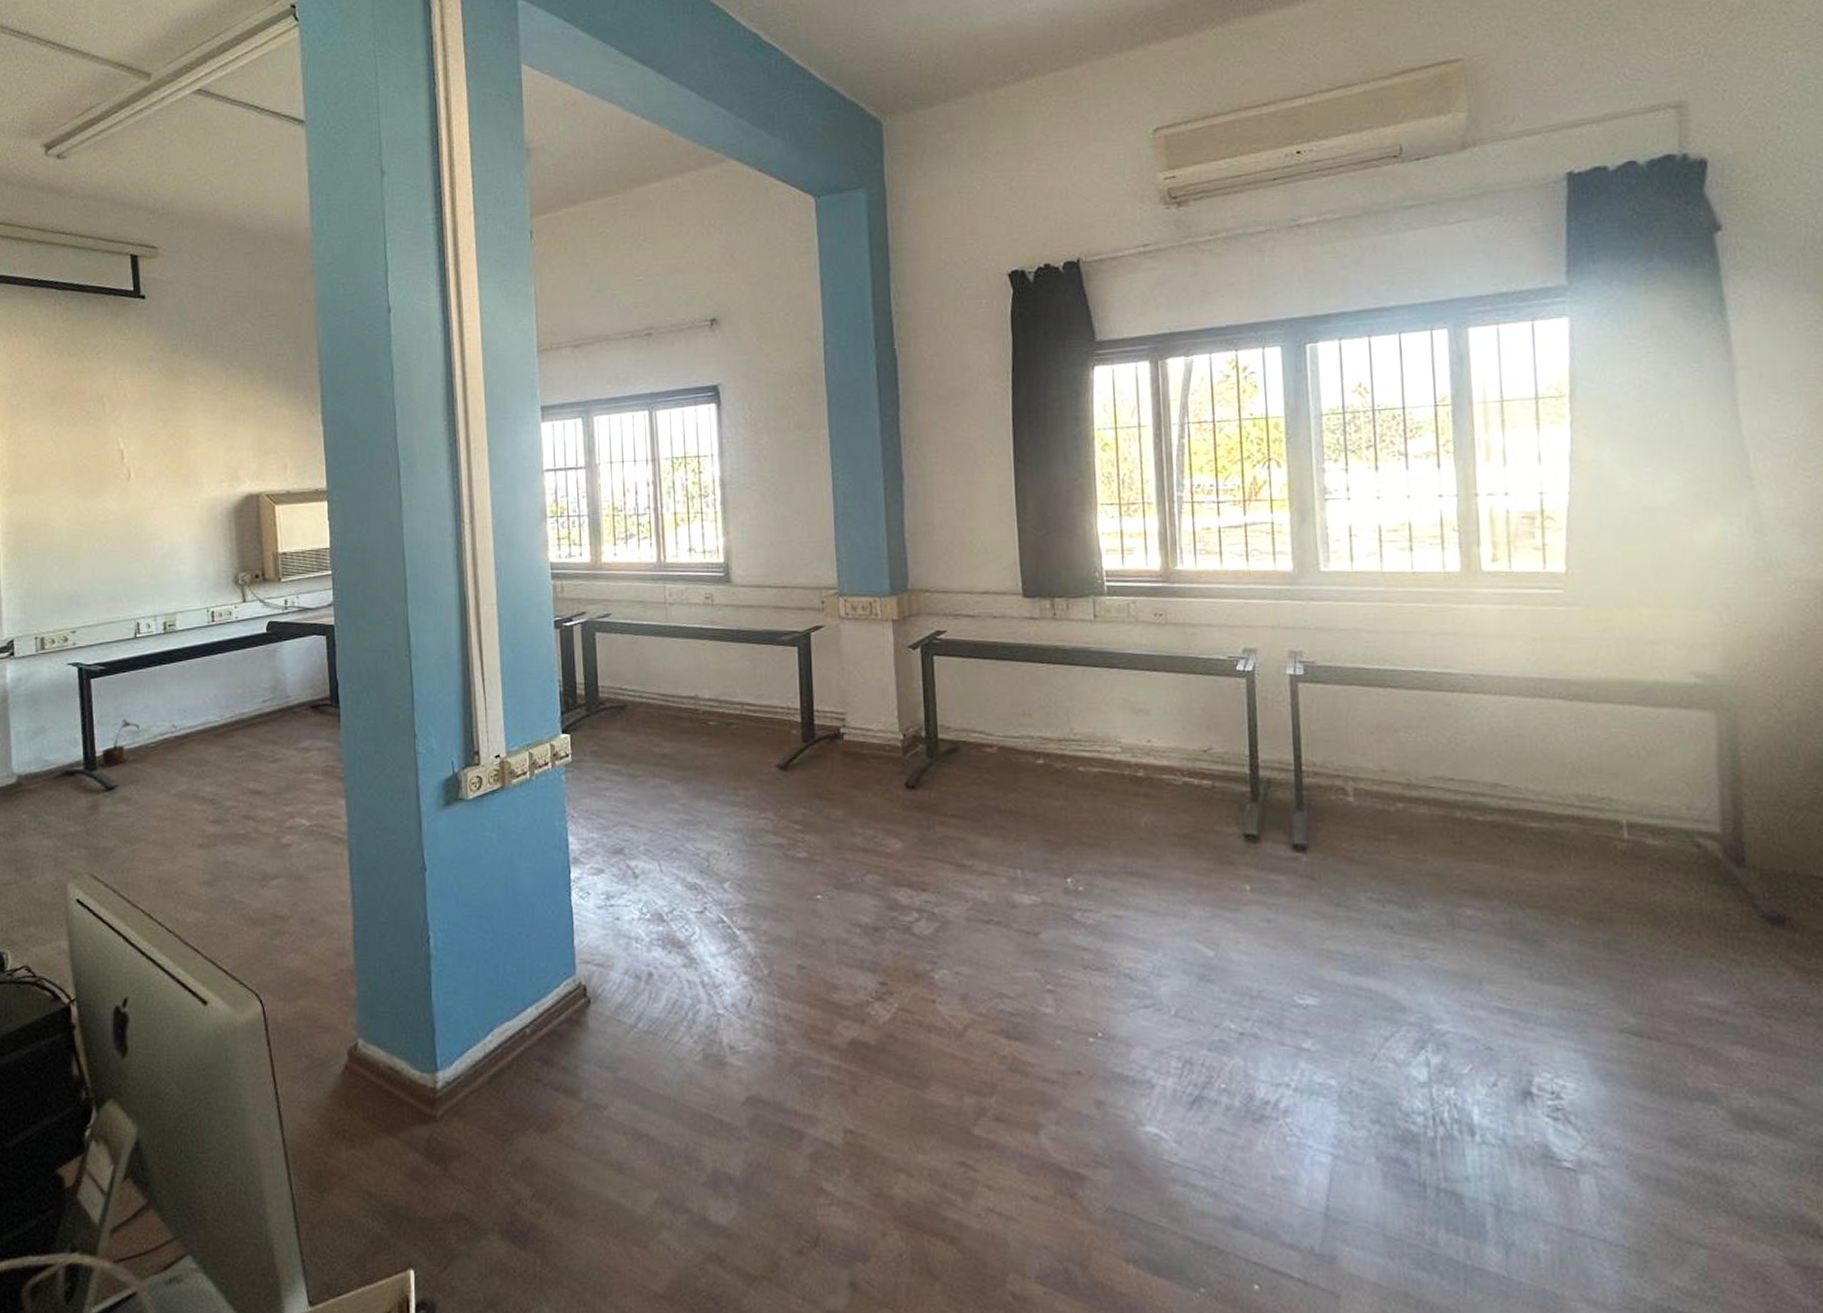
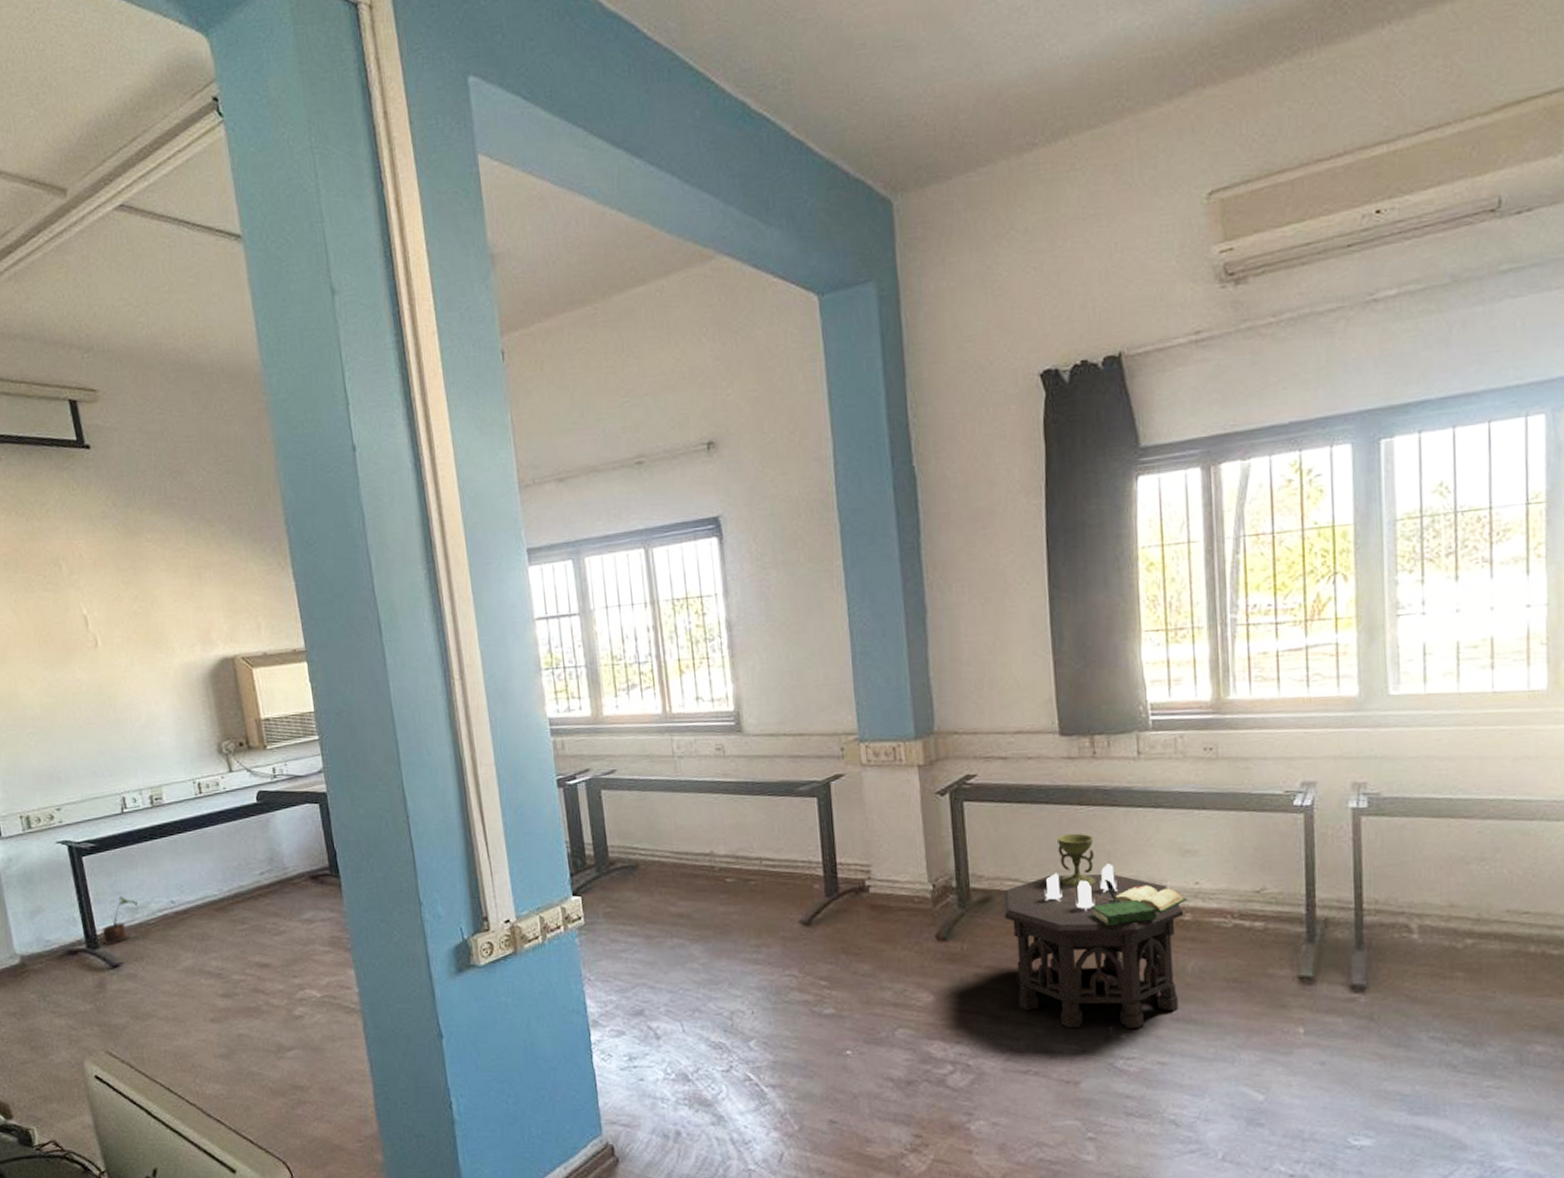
side table: none [969,689,1141,882] -> present [1003,833,1188,1029]

